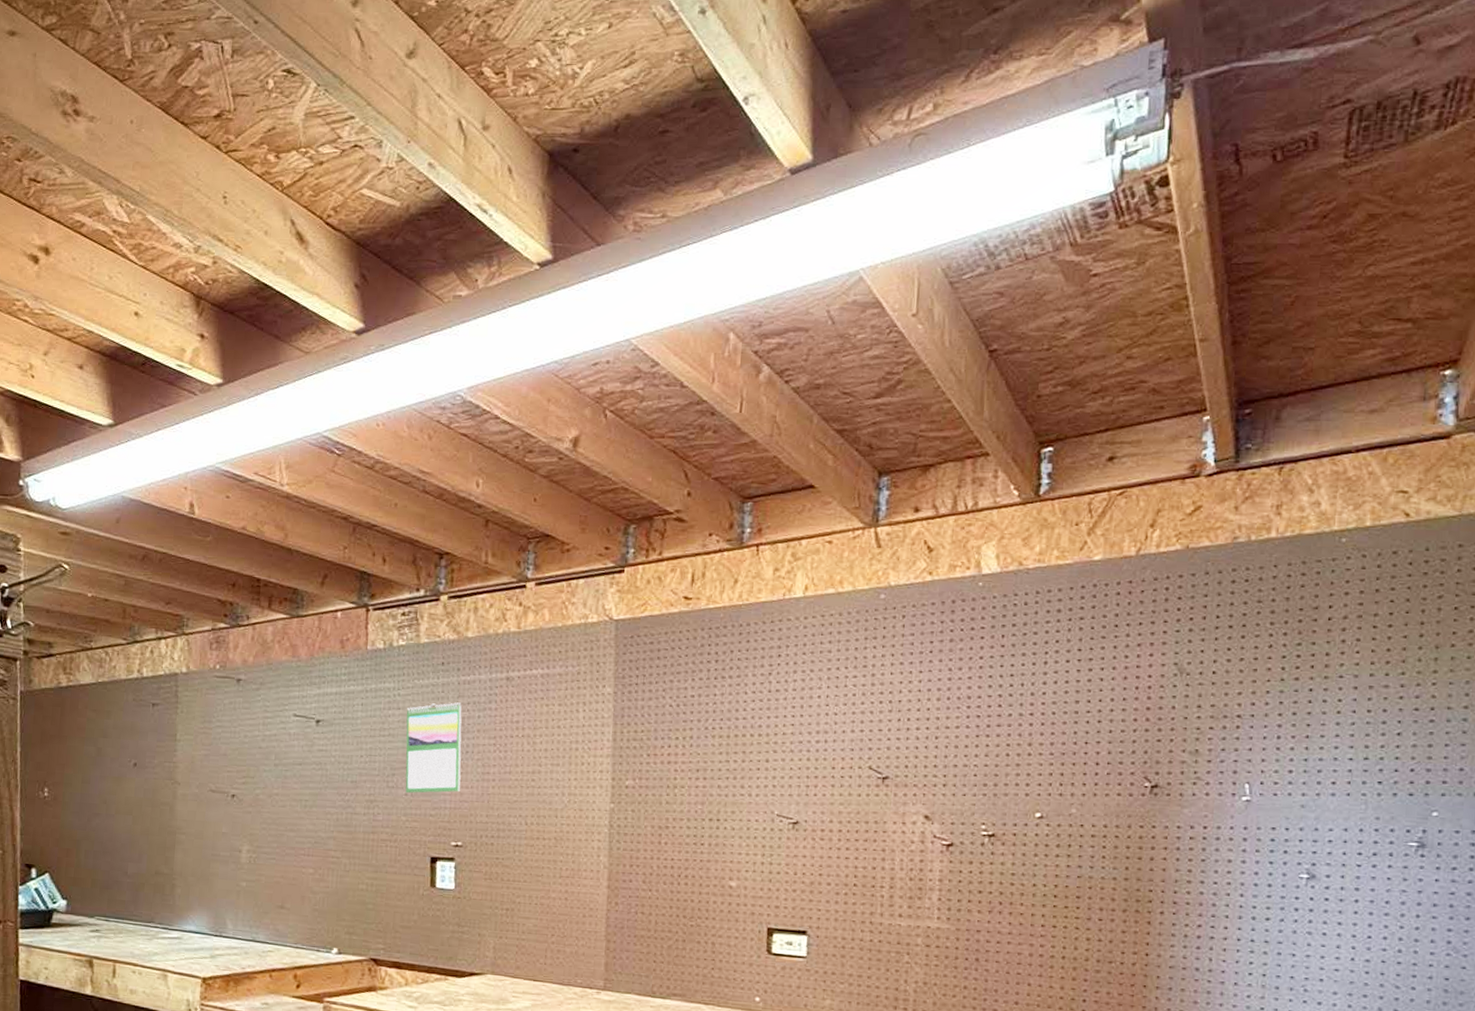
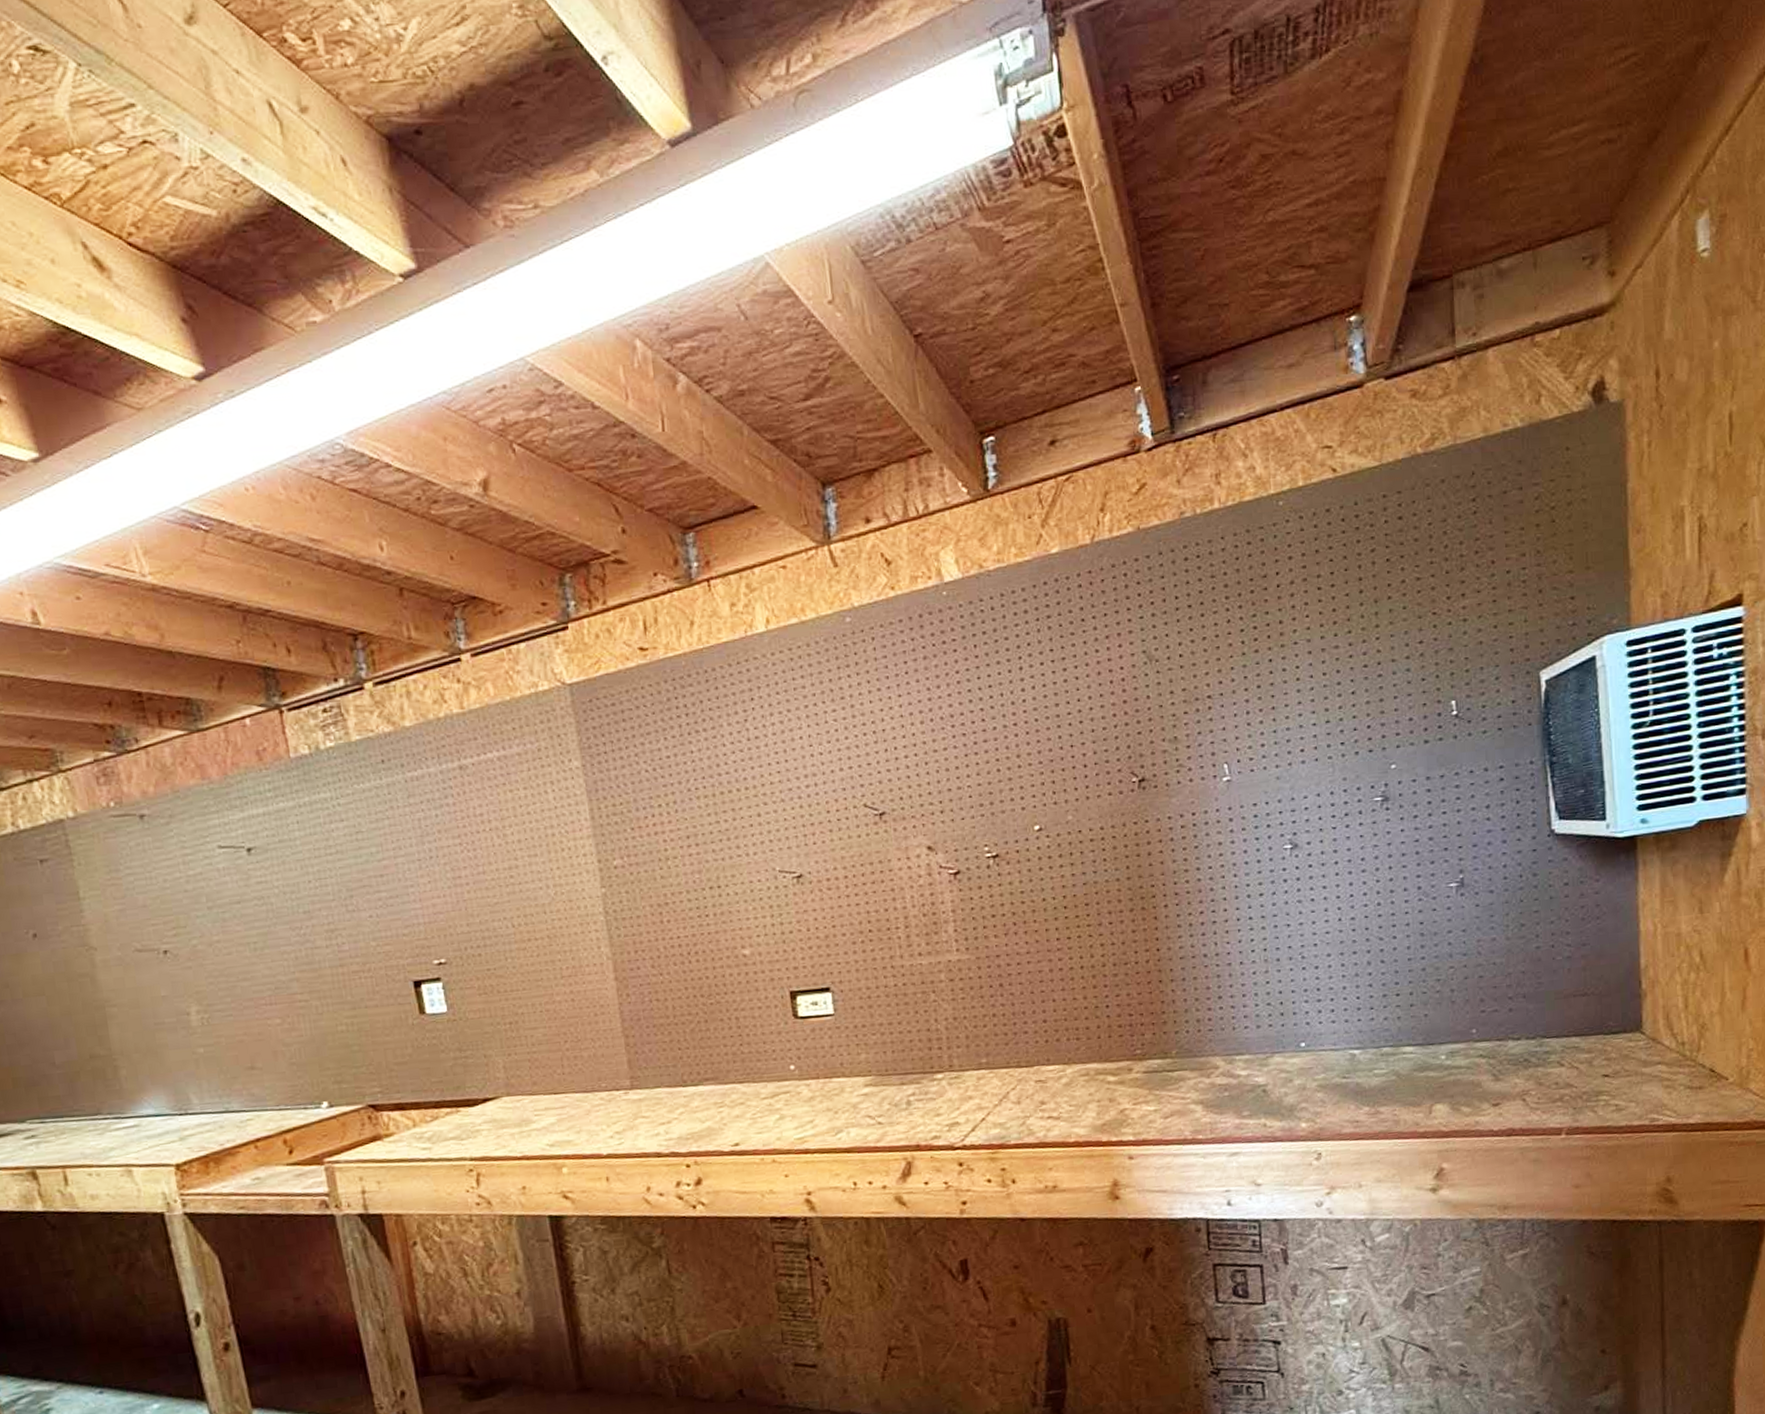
calendar: present [405,702,462,794] -> none [351,803,433,915]

